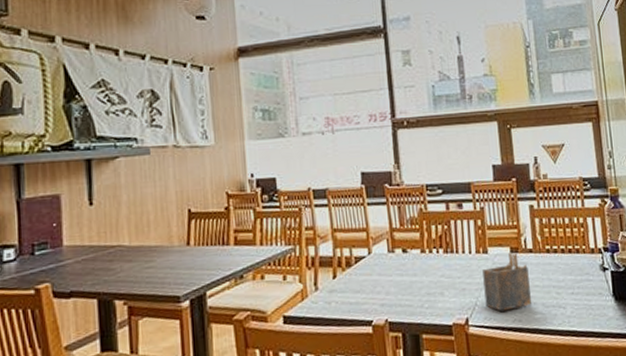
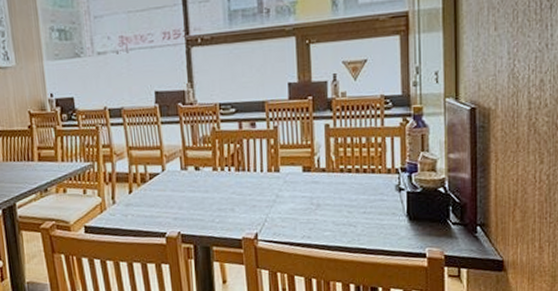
napkin holder: present [482,252,532,312] -> none [273,171,322,228]

